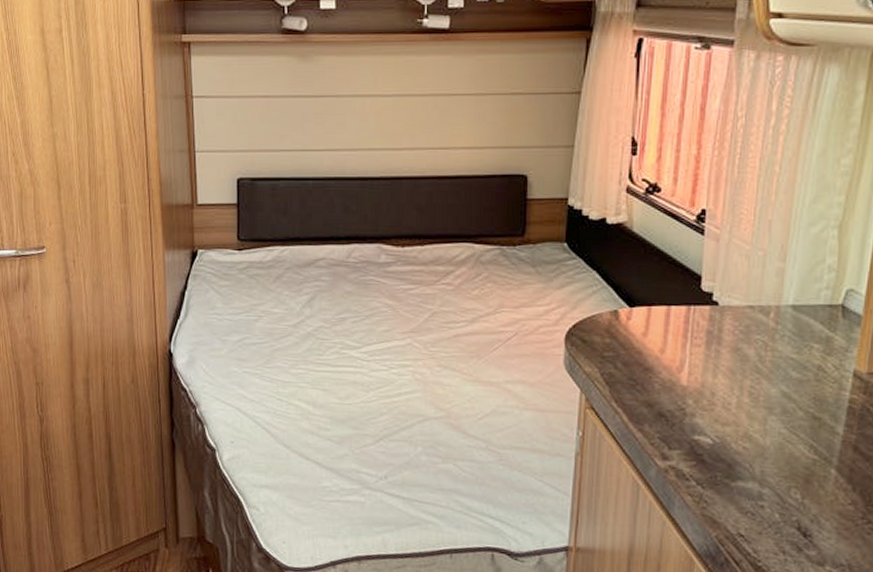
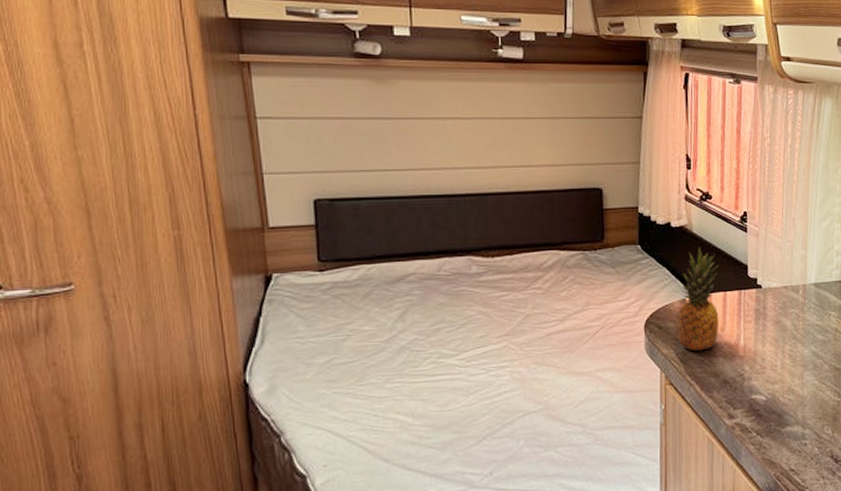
fruit: none [605,251,663,374] -> present [677,248,719,351]

